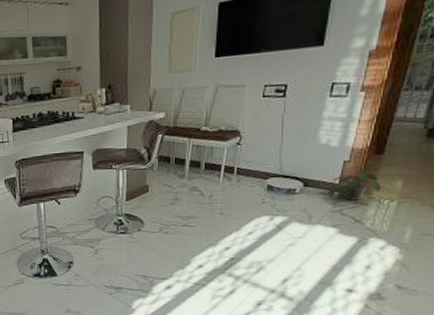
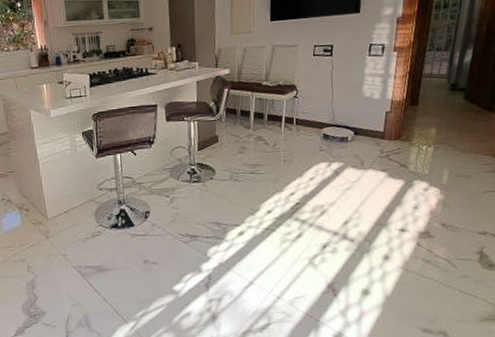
potted plant: present [328,170,382,201] -> none [375,119,420,147]

